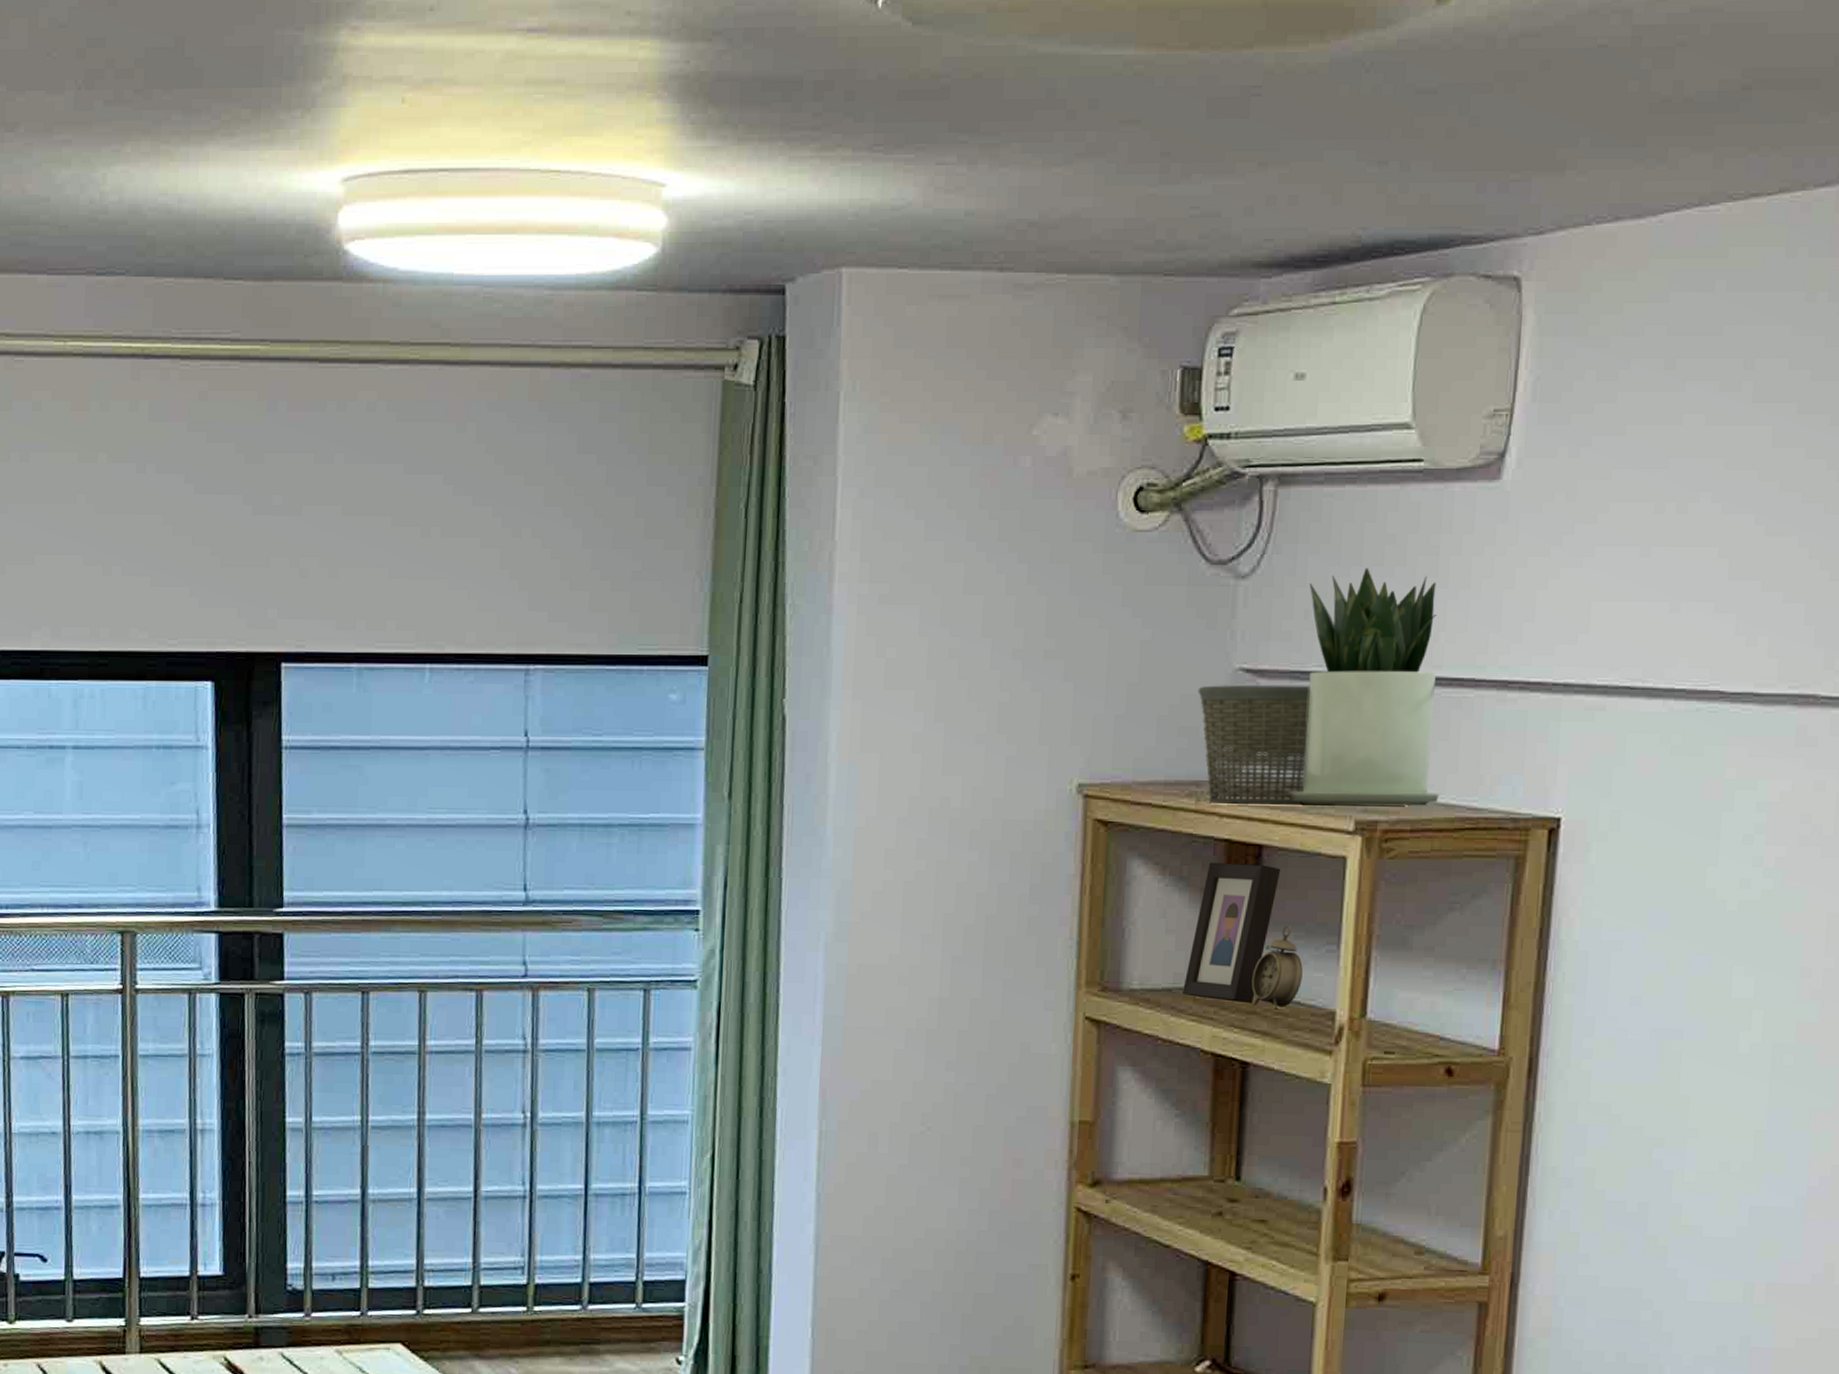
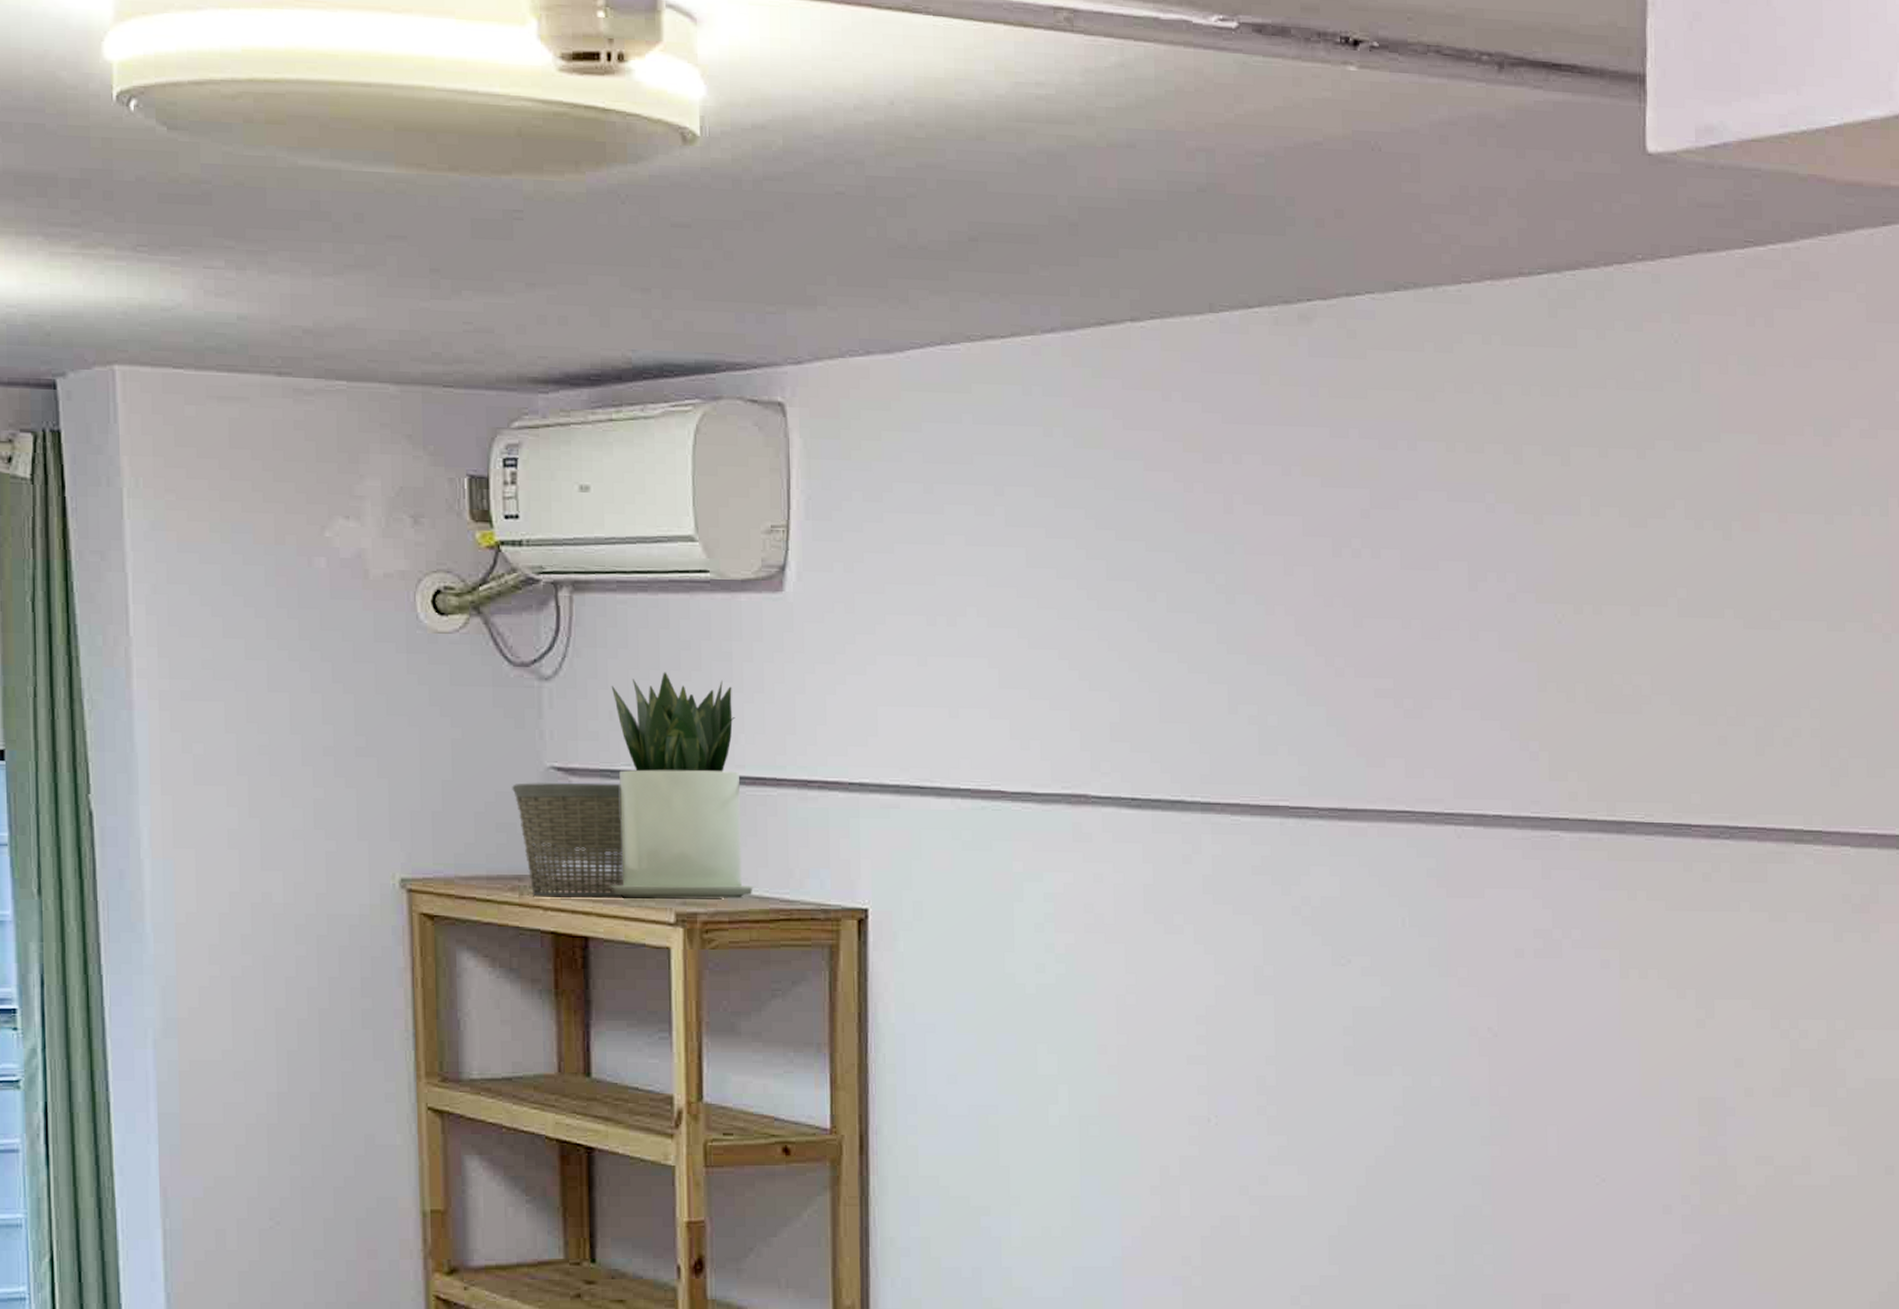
picture frame: present [1183,862,1281,1004] -> none [523,954,608,1090]
alarm clock: present [1252,924,1303,1008] -> none [589,1013,638,1094]

